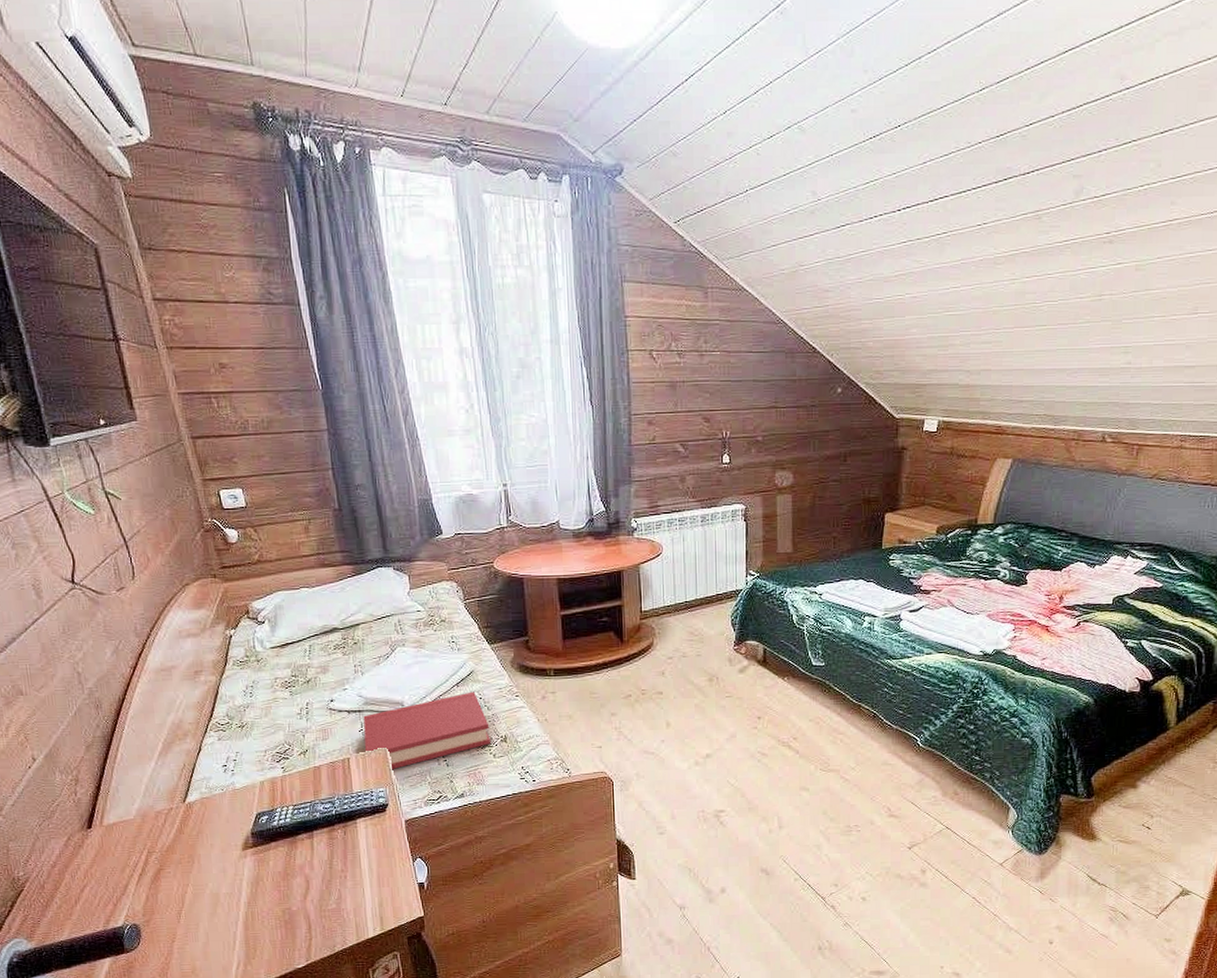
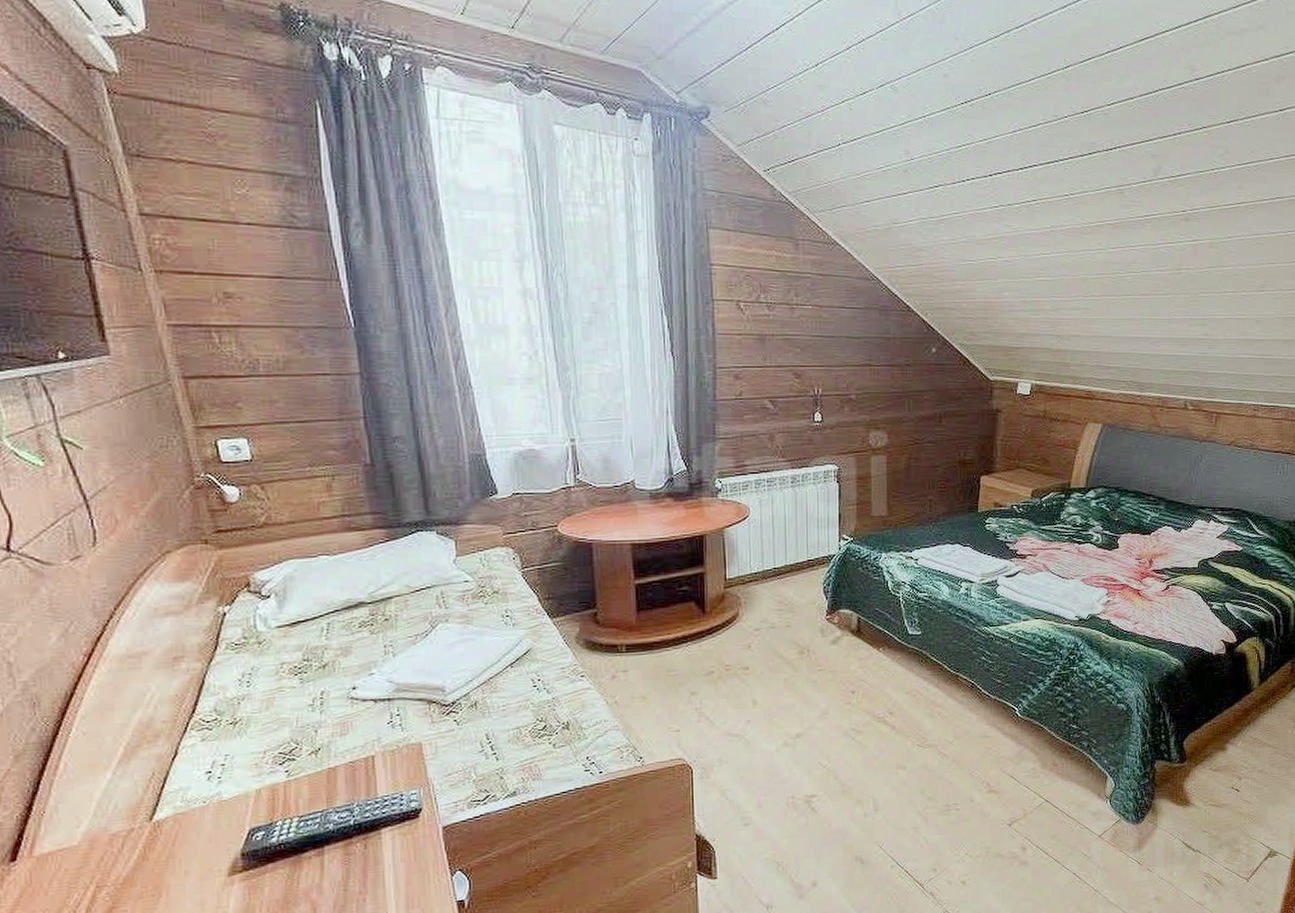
hardback book: present [363,691,490,770] -> none [394,672,550,768]

